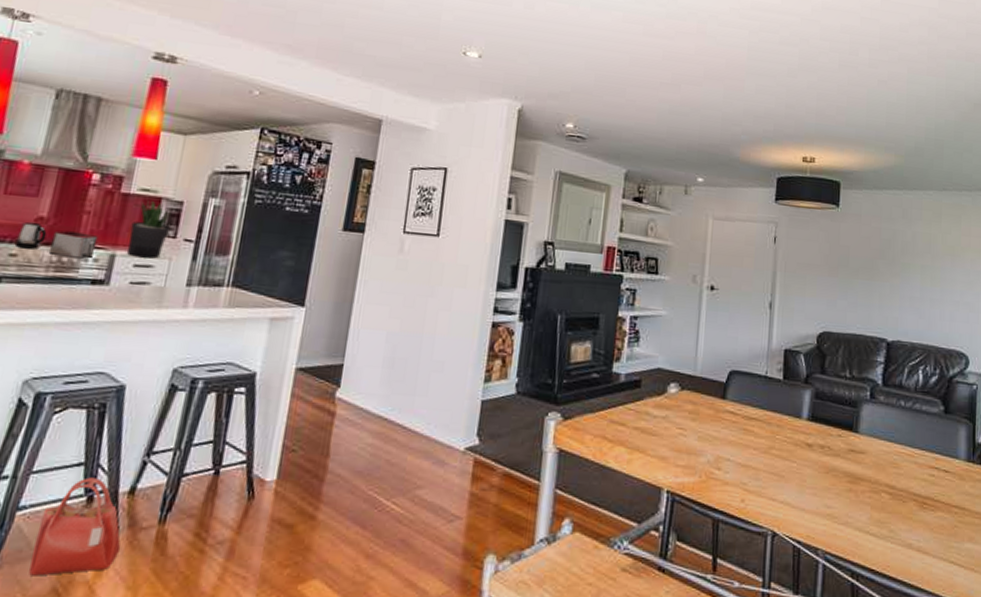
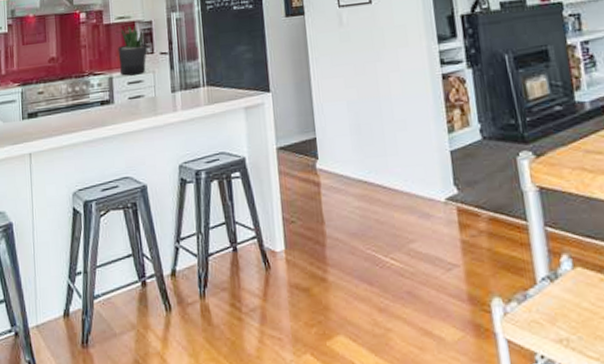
kettle: present [14,221,47,249] -> none [39,62,60,86]
handbag: present [29,477,121,576] -> none [112,265,177,351]
toaster: present [49,229,98,260] -> none [64,63,97,88]

